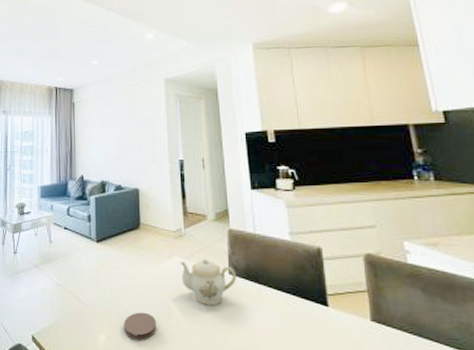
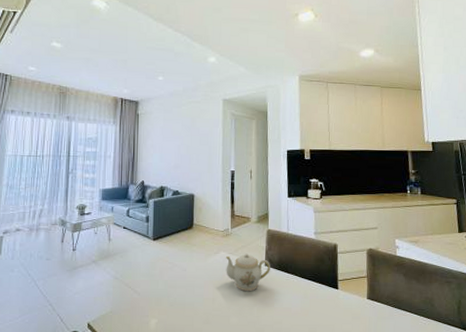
coaster: present [124,312,157,340] -> none [174,299,202,322]

